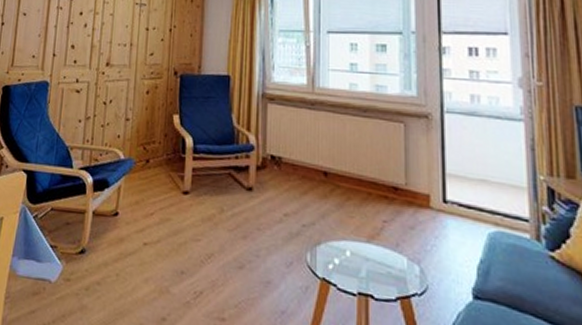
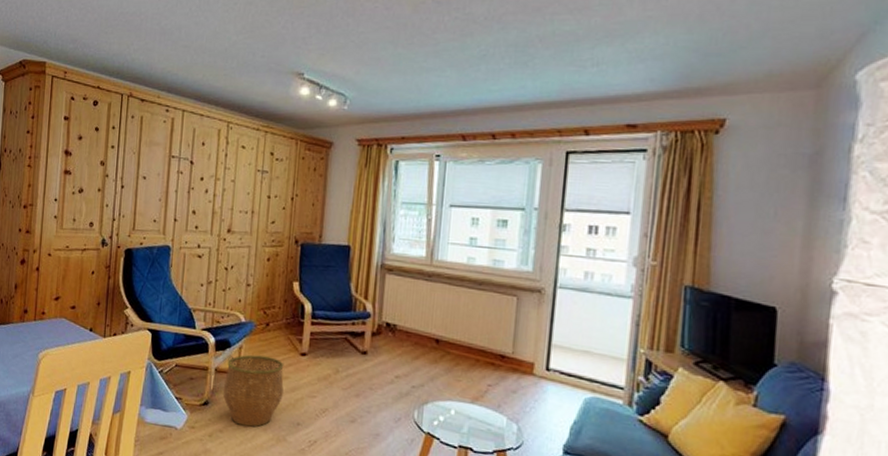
basket: none [100,194,167,278] -> present [222,354,284,427]

